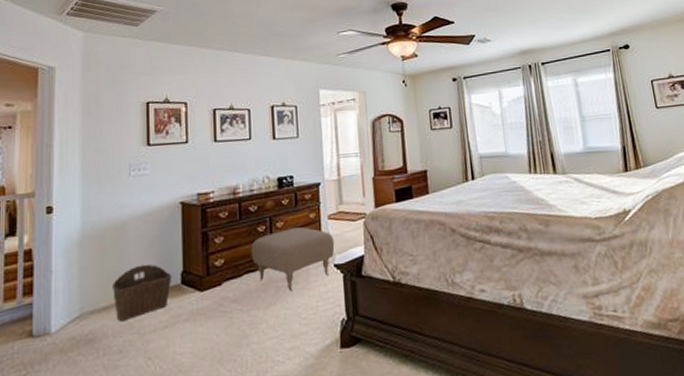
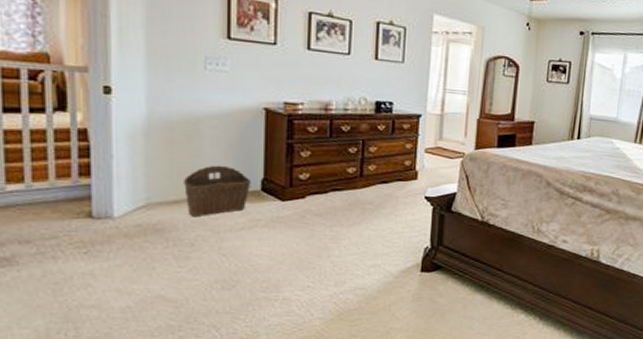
ottoman: present [251,227,335,292] -> none [339,155,429,215]

